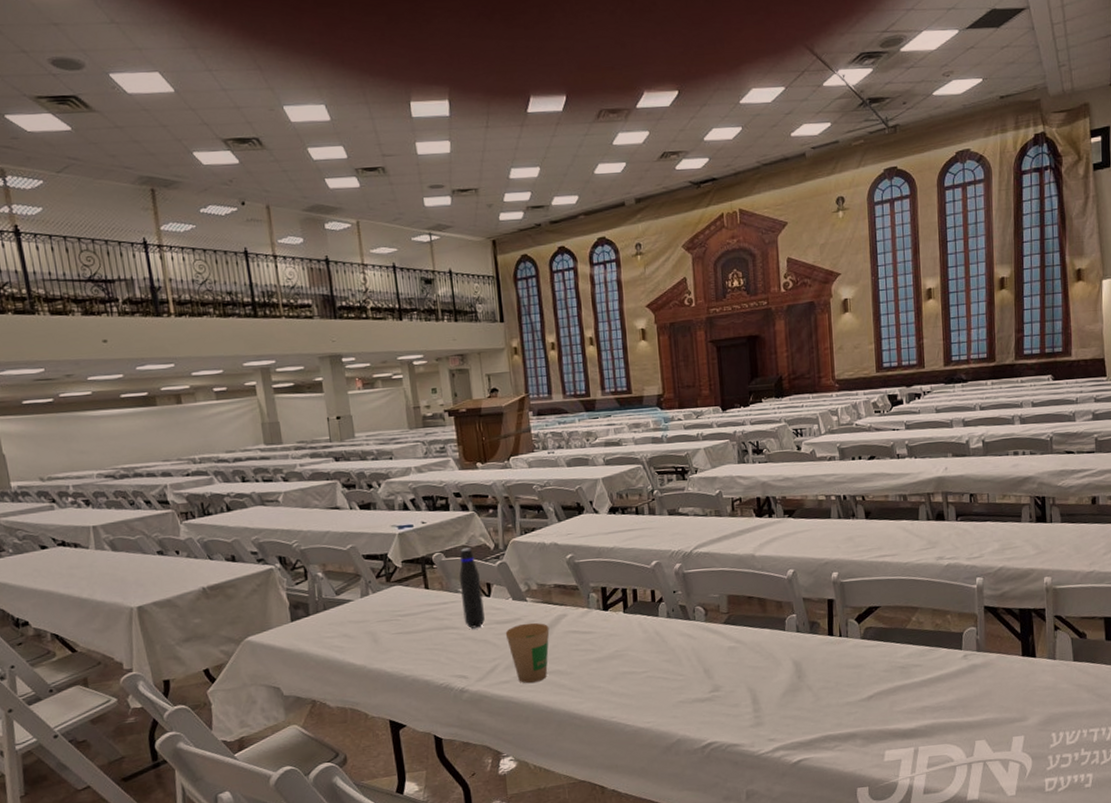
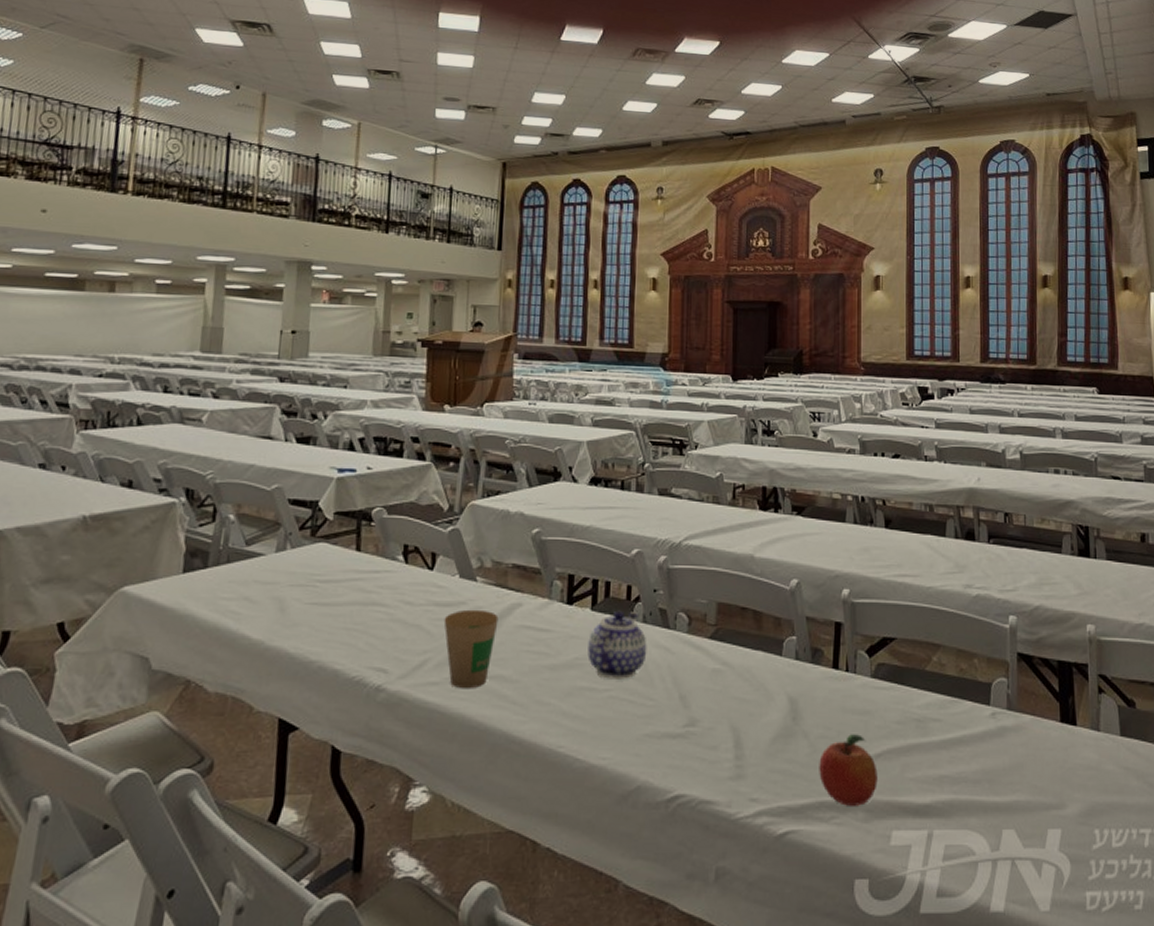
water bottle: present [459,548,485,630] -> none [396,505,426,610]
teapot: none [624,610,674,664] -> present [587,610,647,679]
fruit: none [822,683,871,737] -> present [819,734,878,806]

